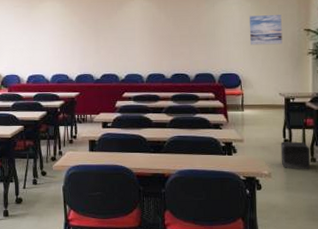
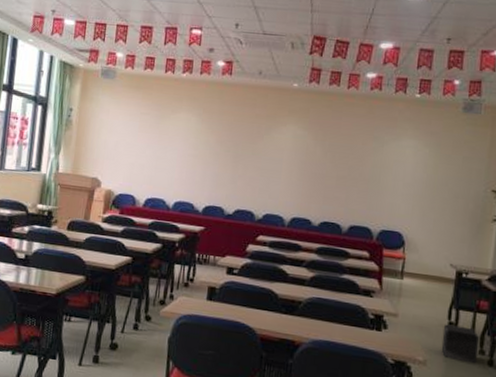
wall art: present [249,15,283,45] -> none [421,164,466,205]

